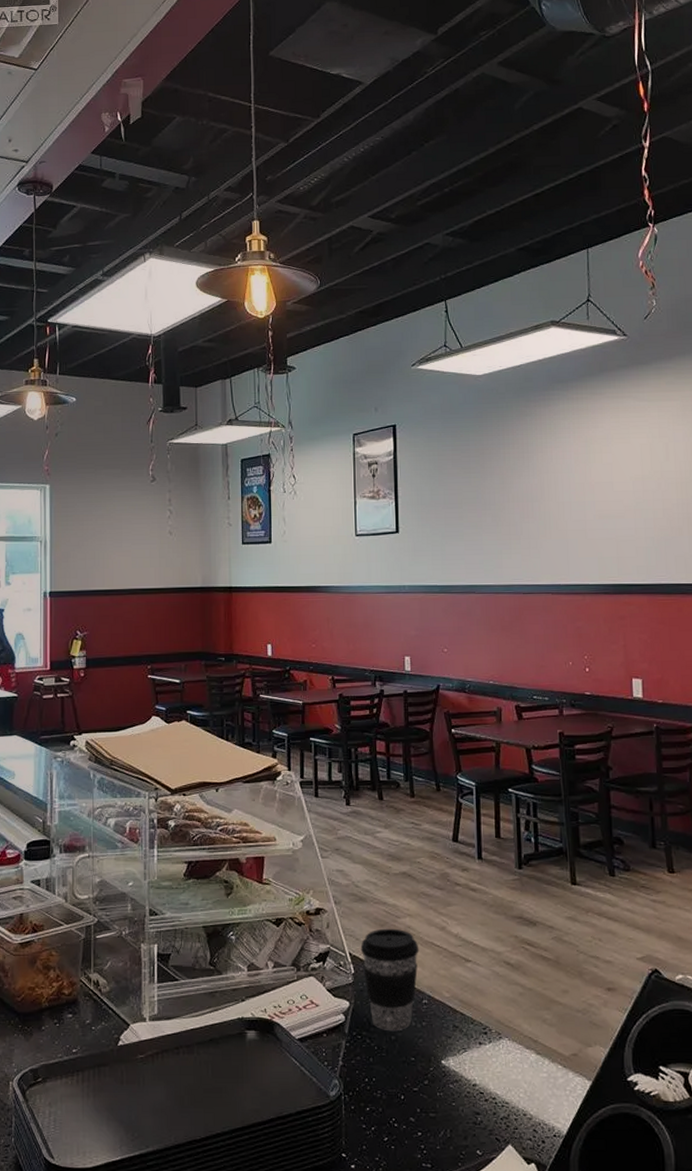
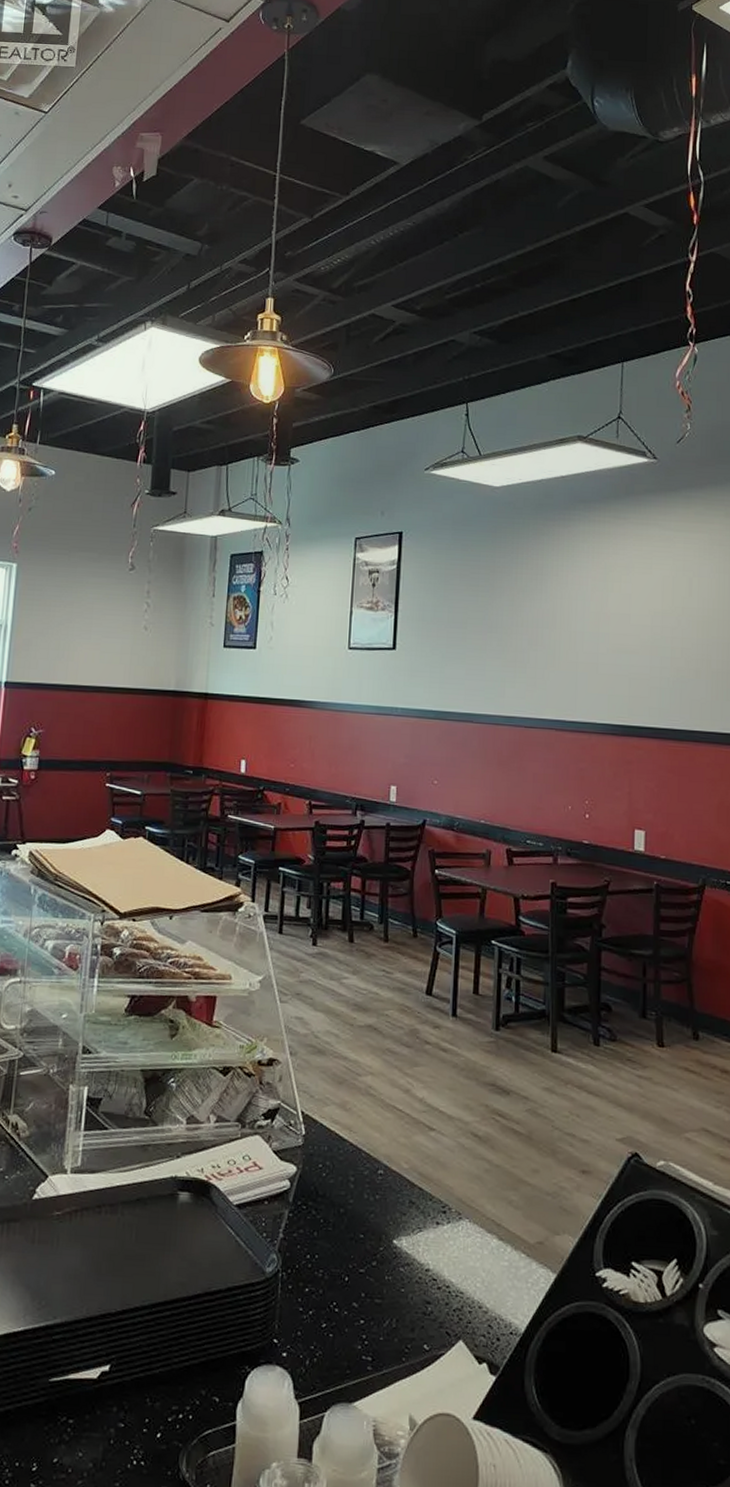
coffee cup: present [360,928,419,1031] -> none [314,1086,379,1204]

